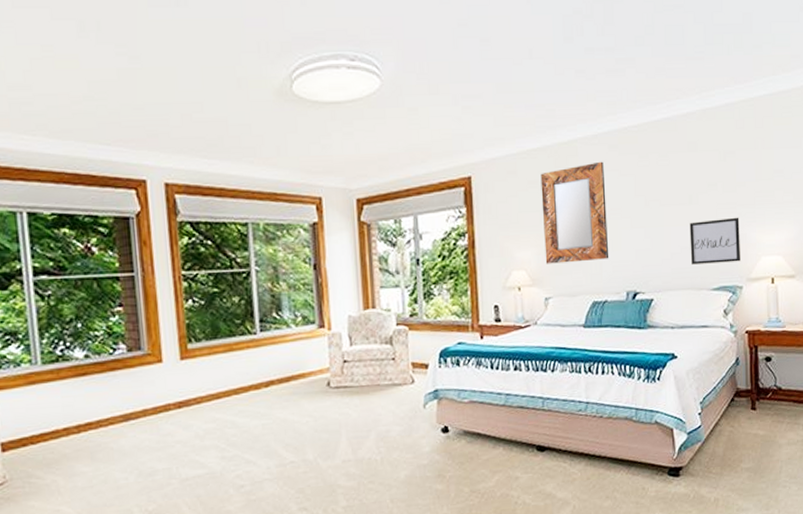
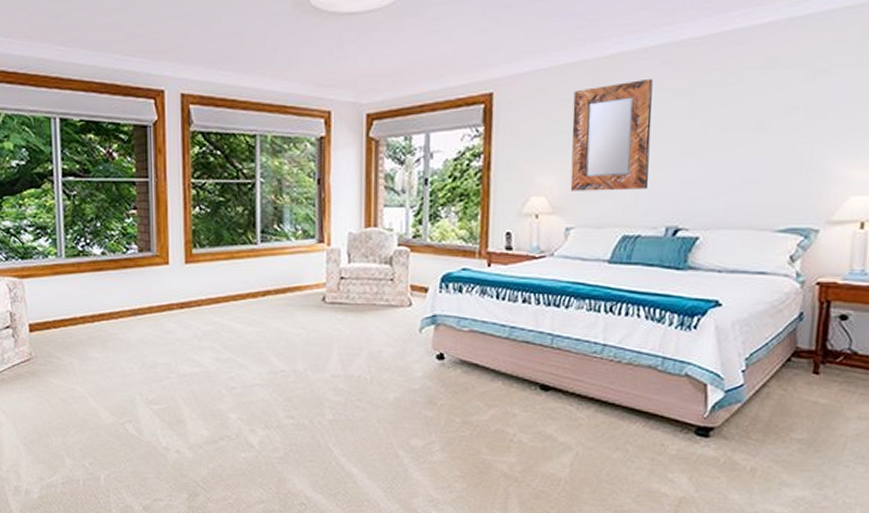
wall art: present [689,217,740,265] -> none [753,147,825,201]

